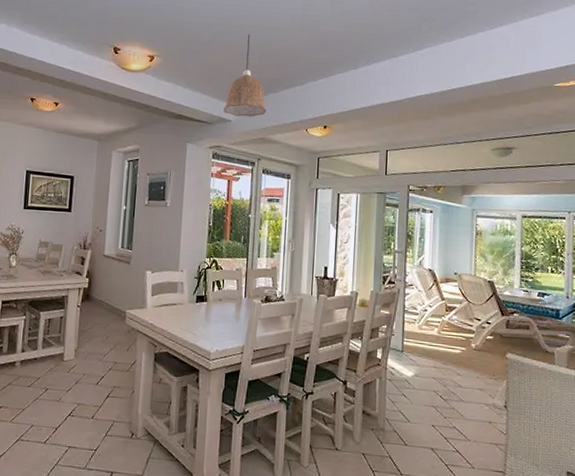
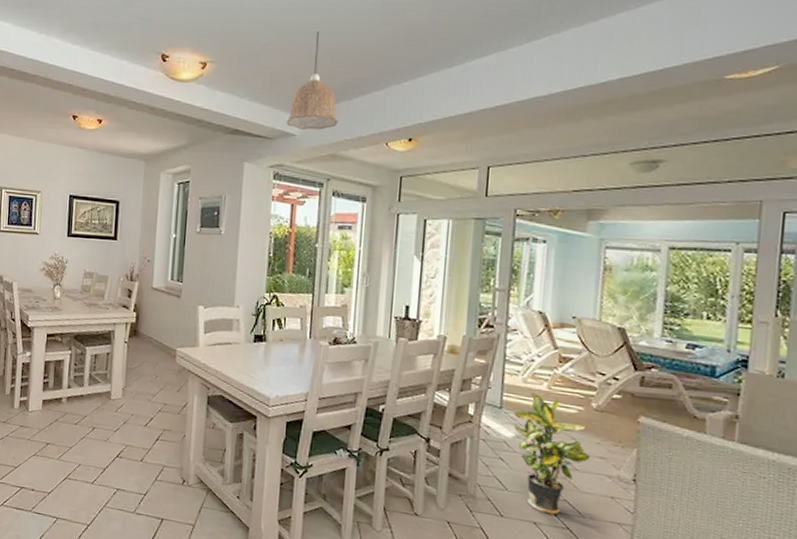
potted plant: none [412,338,473,441] -> present [513,393,591,515]

